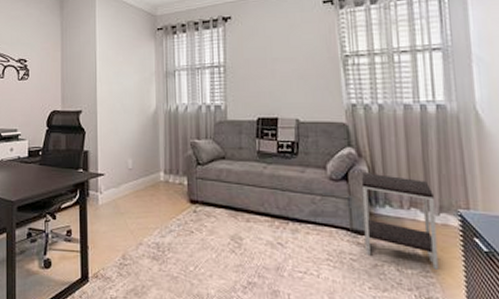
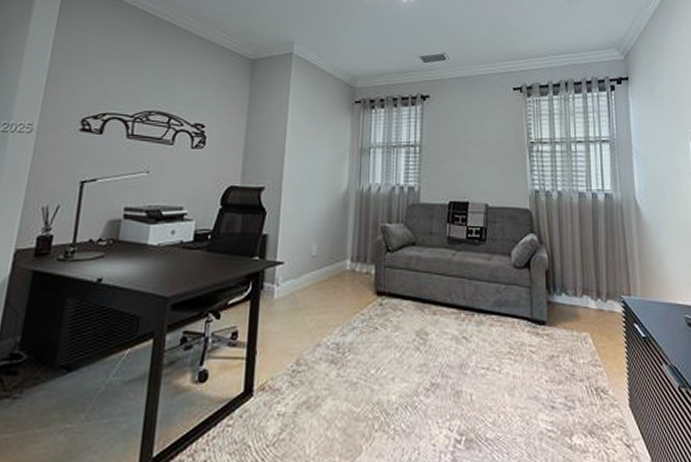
side table: present [361,172,439,270] -> none [541,260,606,358]

